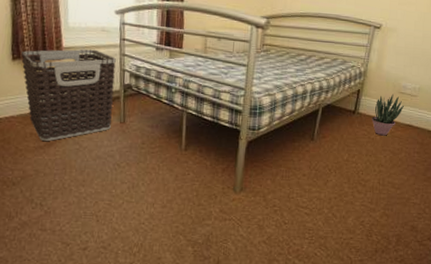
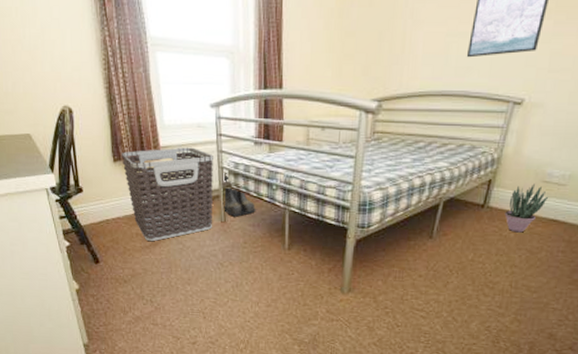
boots: none [122,74,156,118] -> present [222,172,257,217]

